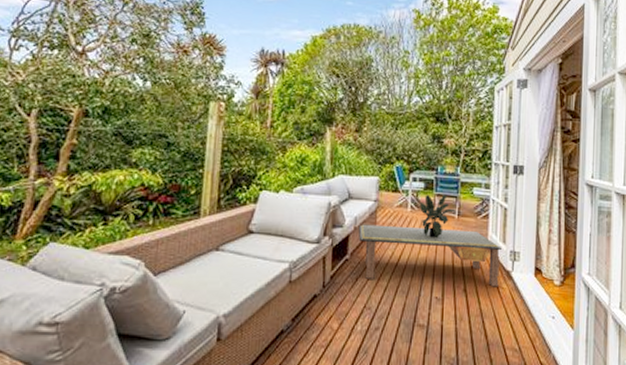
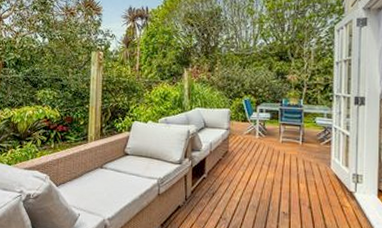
coffee table: present [358,224,503,287] -> none [213,149,345,206]
potted plant: present [419,194,455,239] -> none [266,123,299,162]

